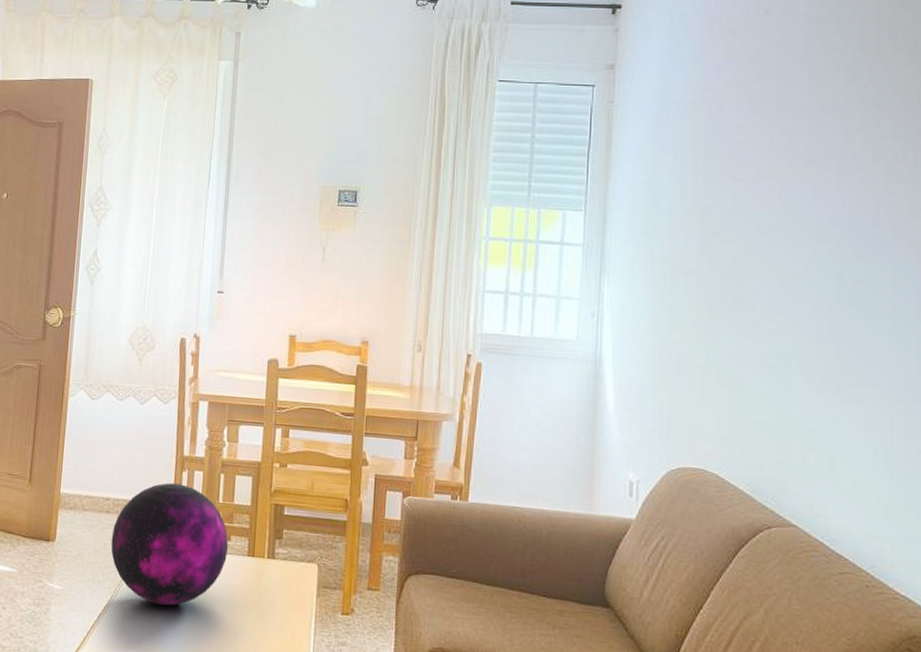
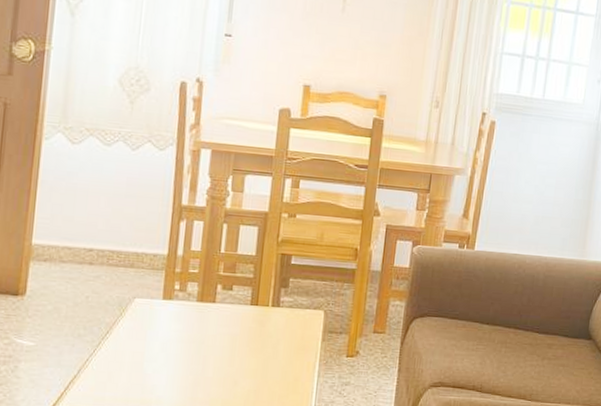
decorative orb: present [111,483,229,606] -> none [94,233,230,357]

